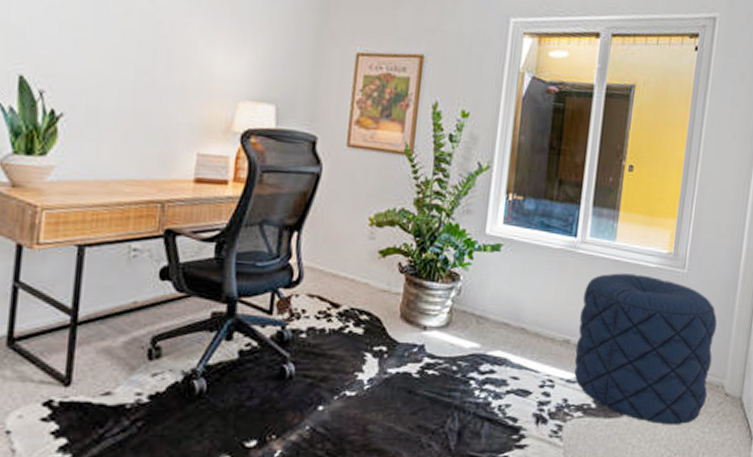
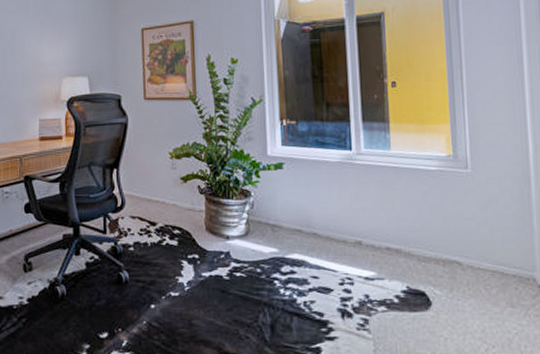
pouf: present [574,273,717,424] -> none [367,178,517,317]

